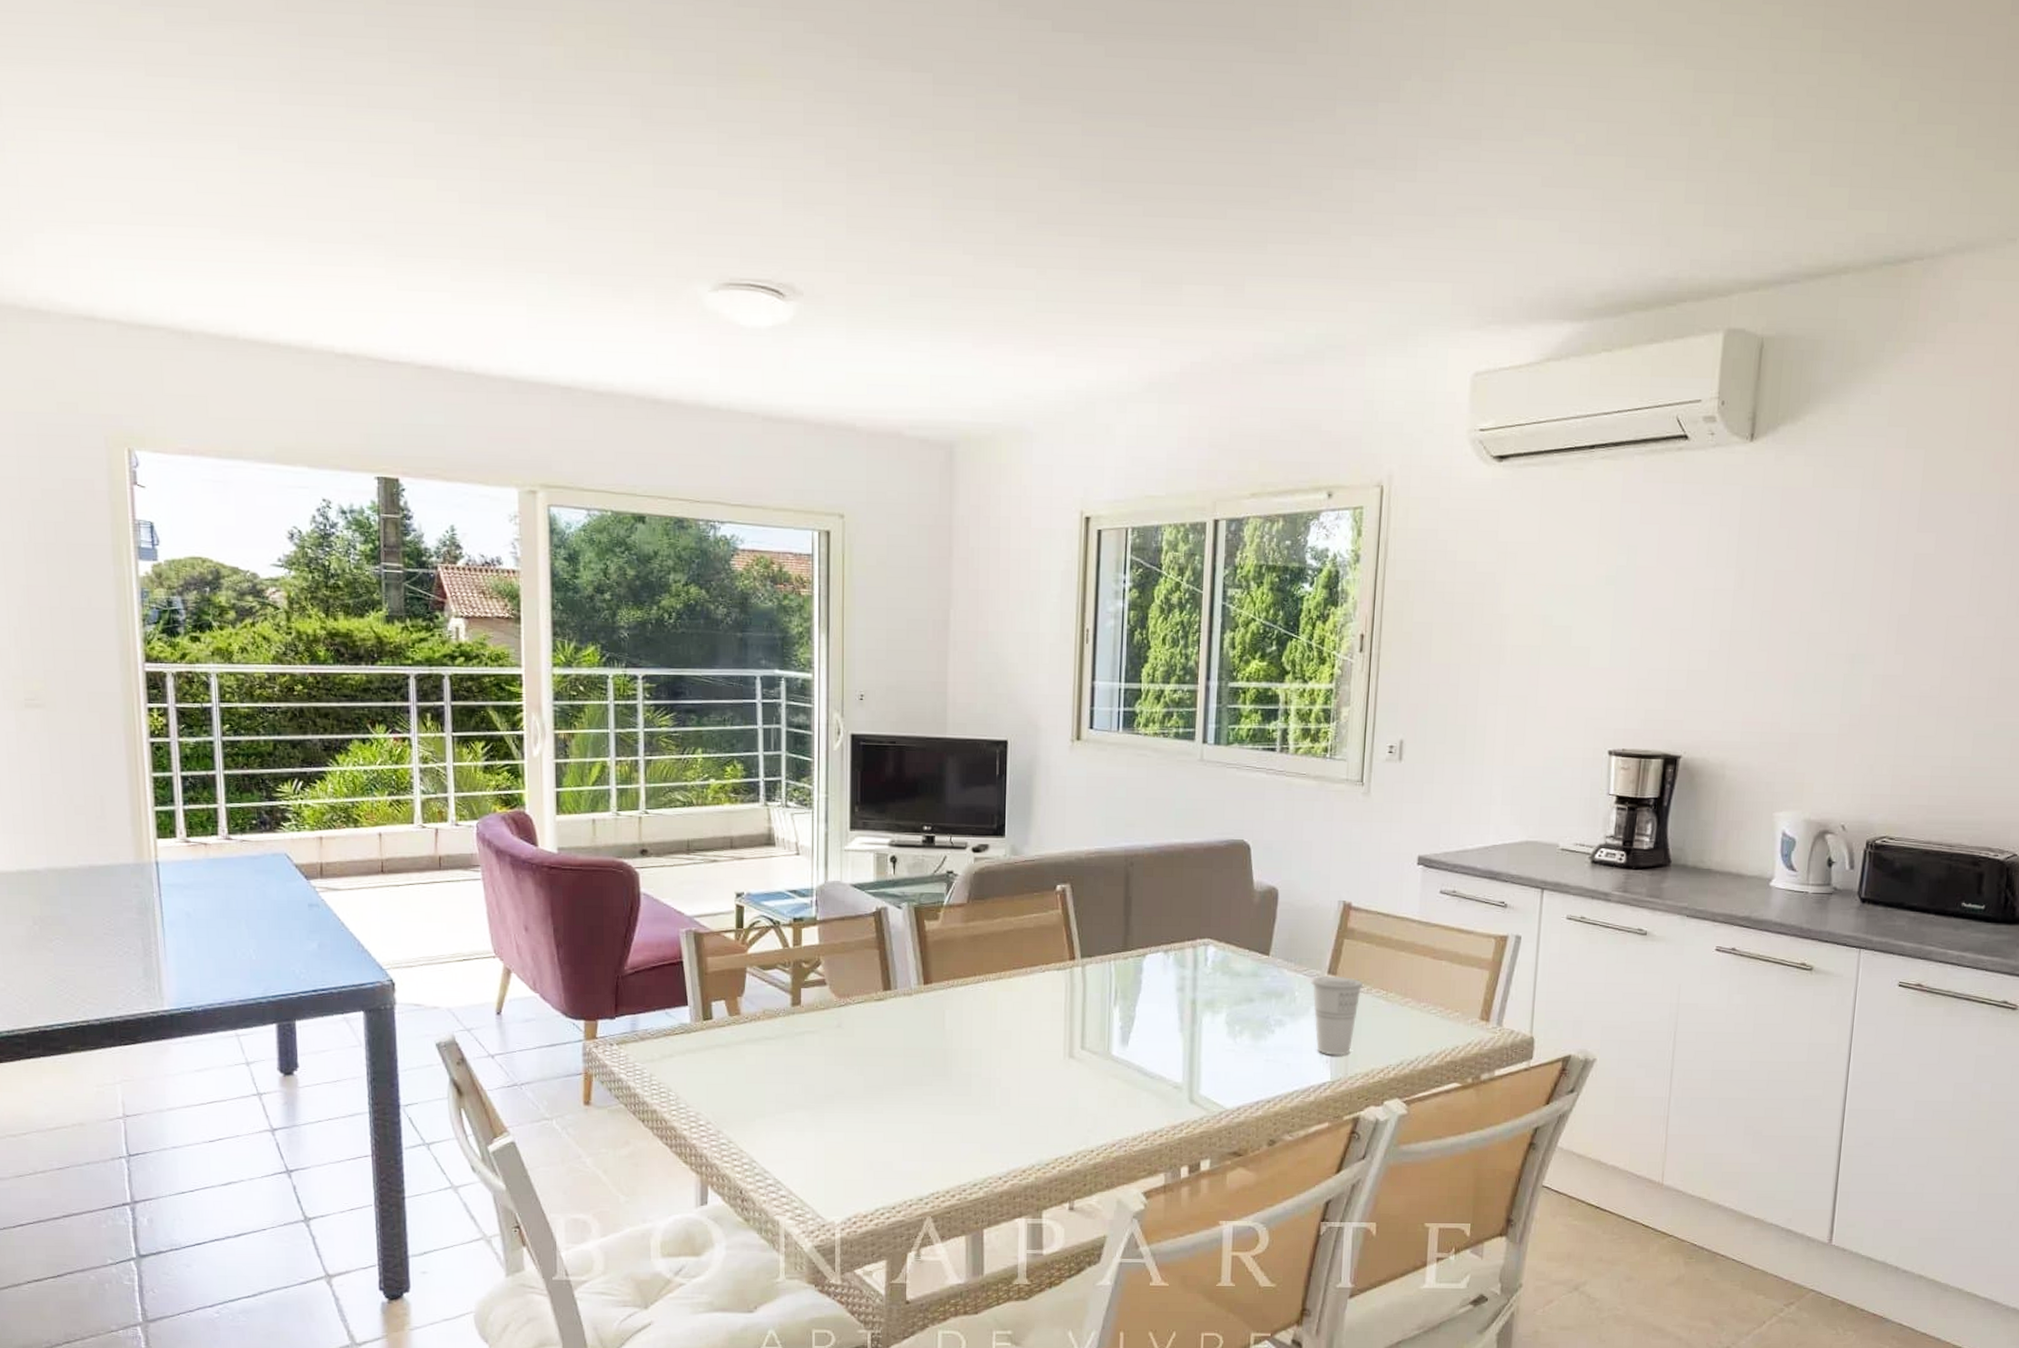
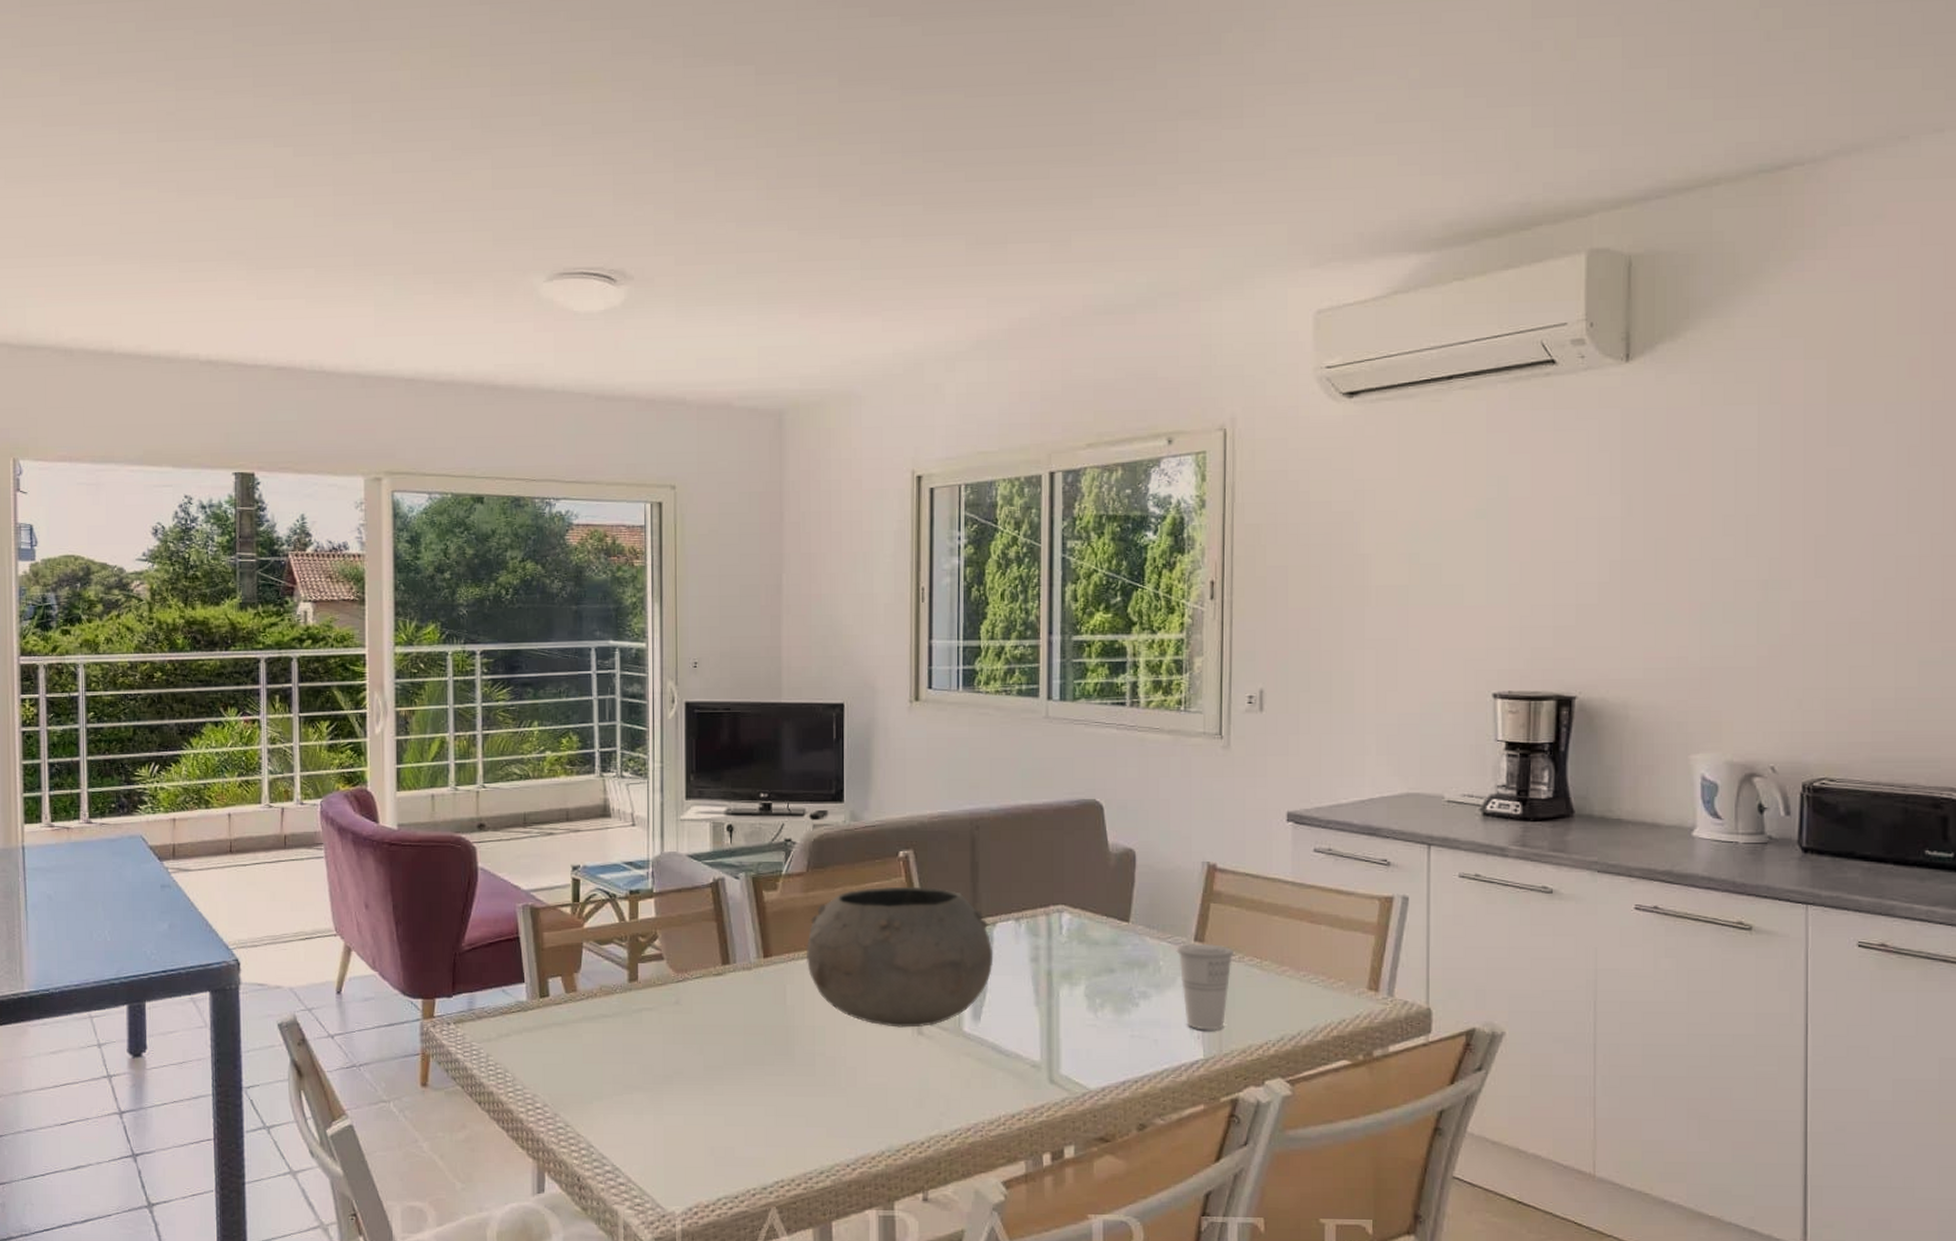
bowl: none [964,918,1143,1051] -> present [805,886,994,1028]

